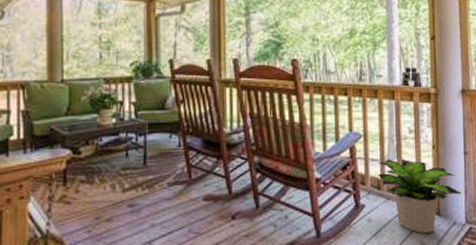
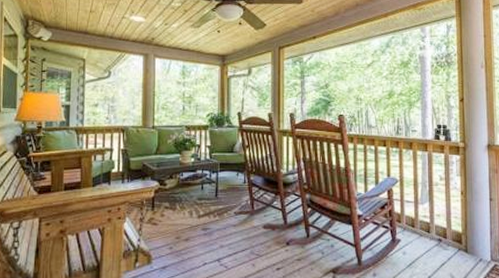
potted plant: present [377,158,462,234] -> none [412,201,487,268]

